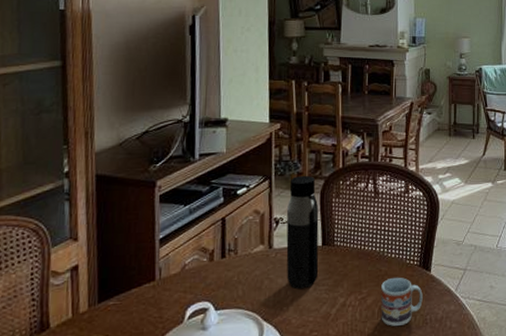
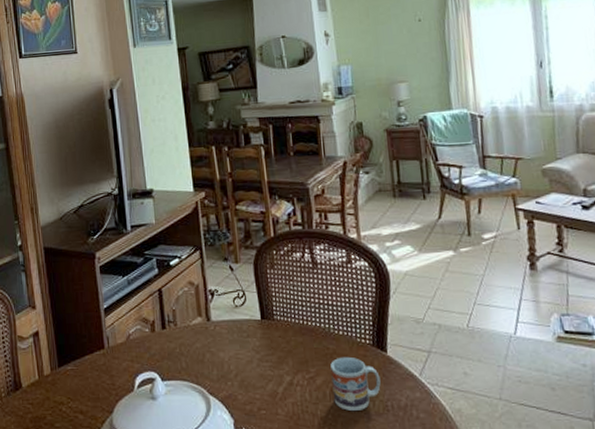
water bottle: present [286,175,319,290] -> none [220,245,260,365]

